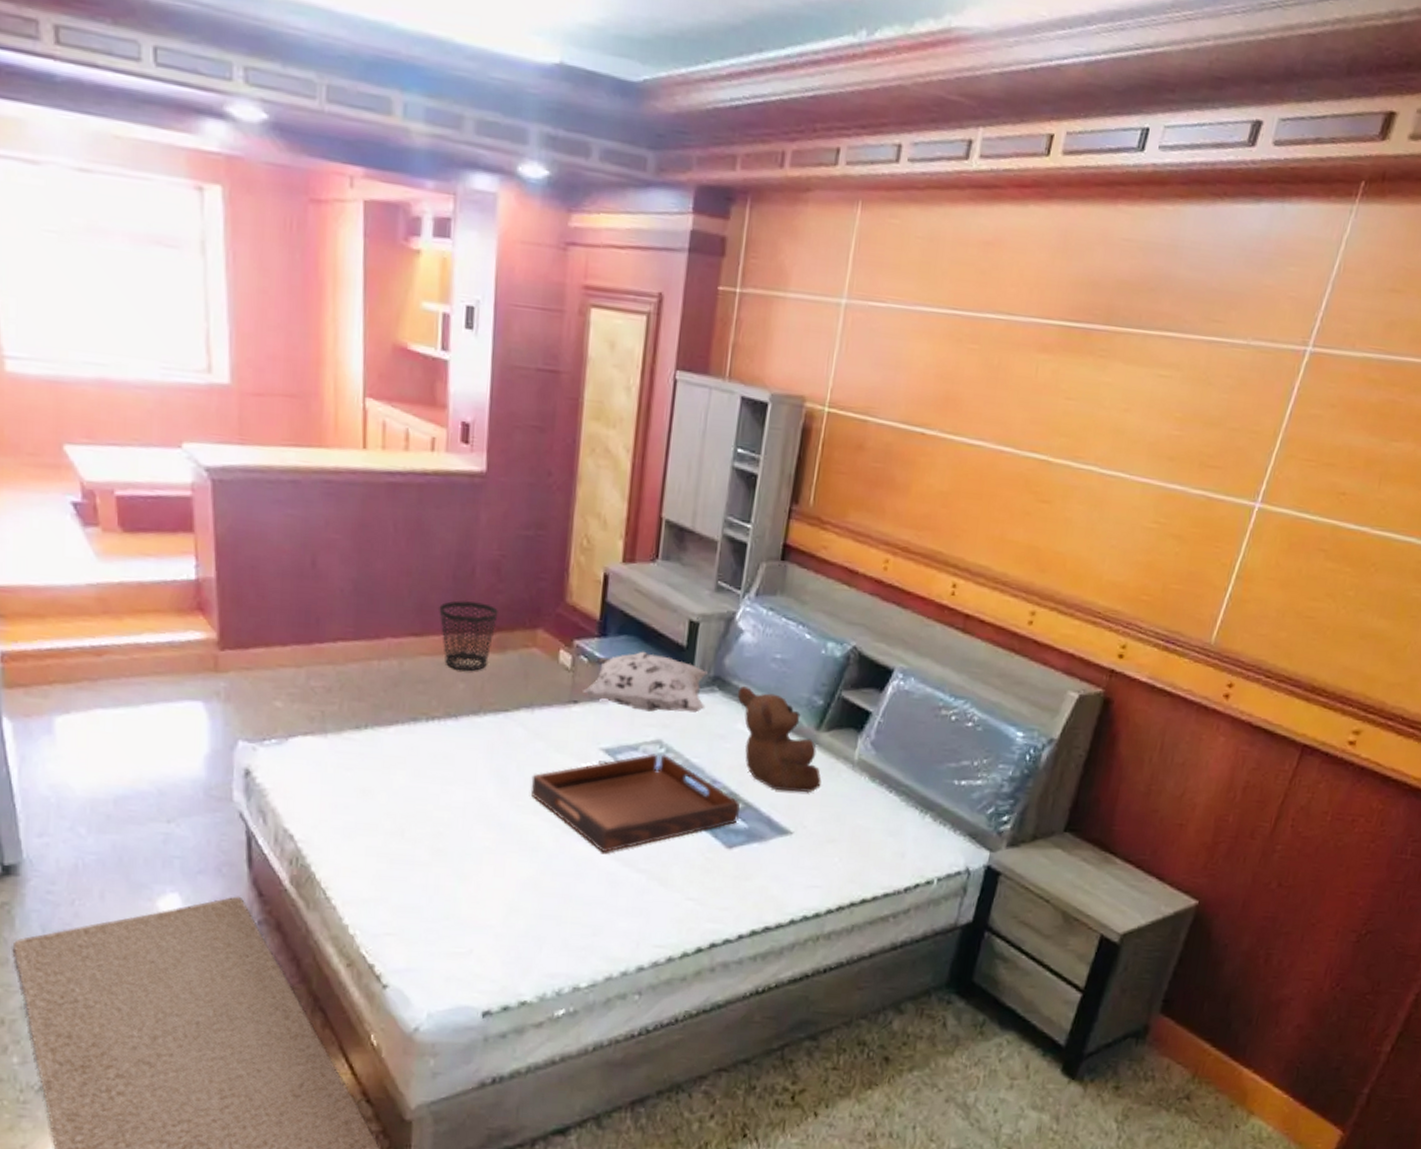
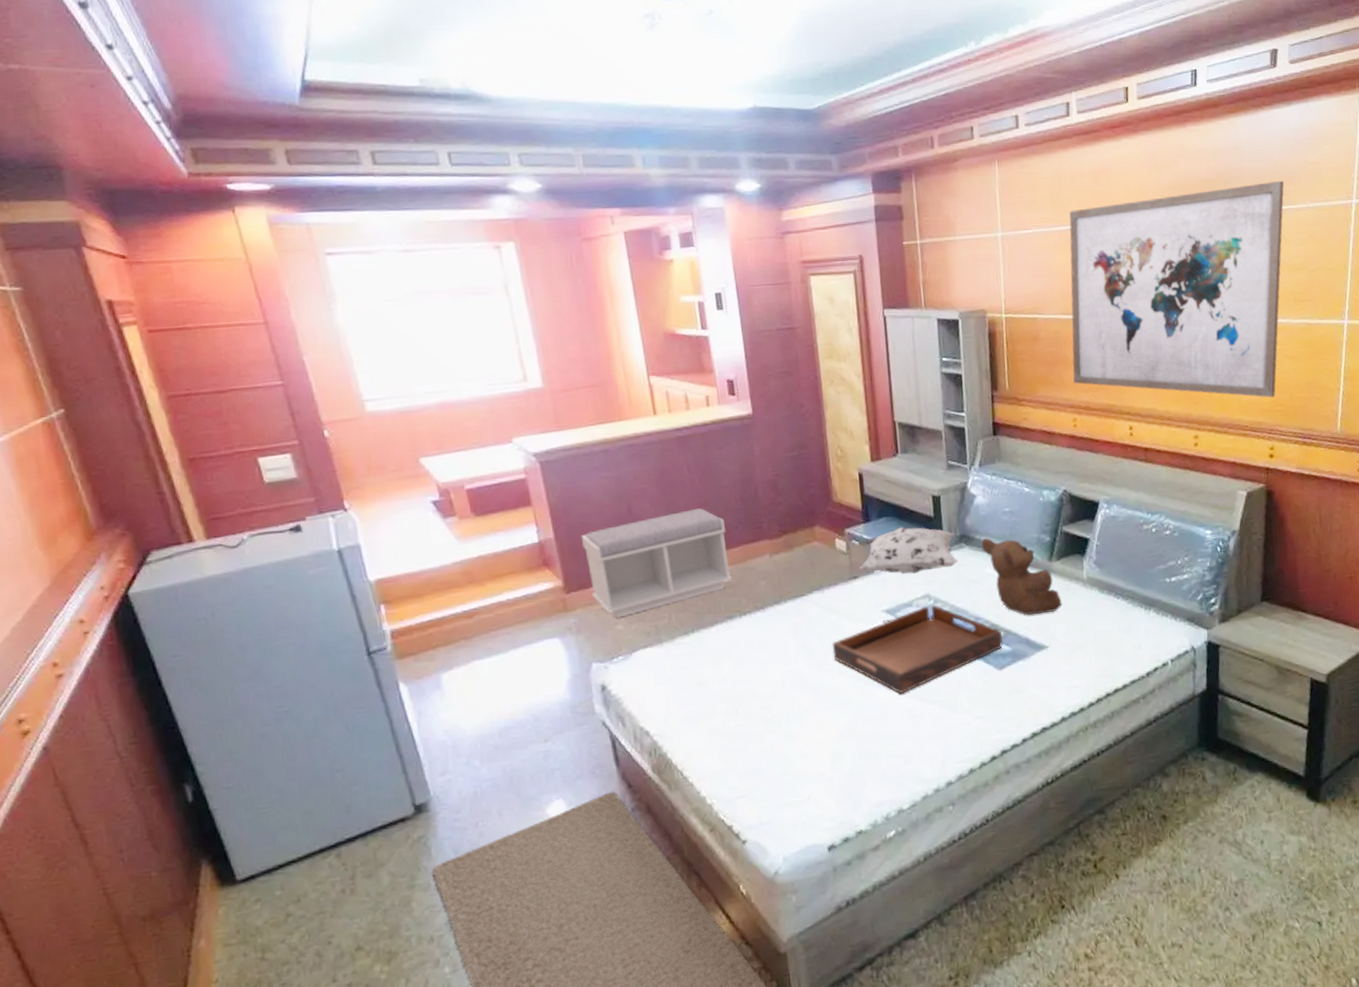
bench: none [248,576,428,693] -> present [581,508,733,618]
wastebasket: present [439,600,498,672] -> none [734,515,782,572]
wall art: none [896,287,1226,583] -> present [1069,180,1285,398]

